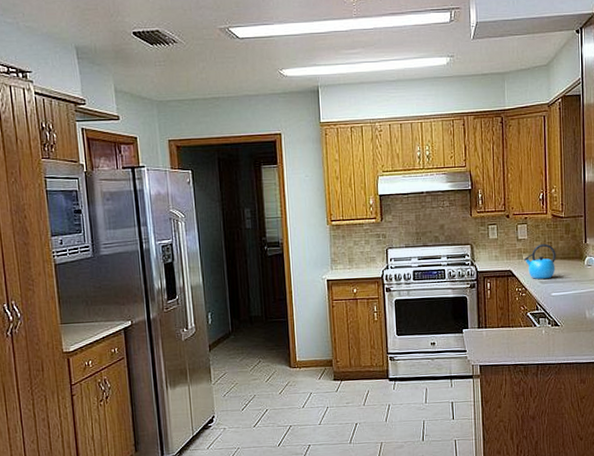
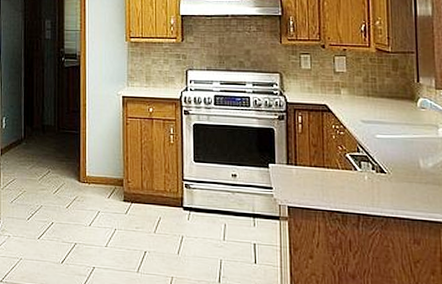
kettle: present [523,243,556,279] -> none [341,79,382,118]

